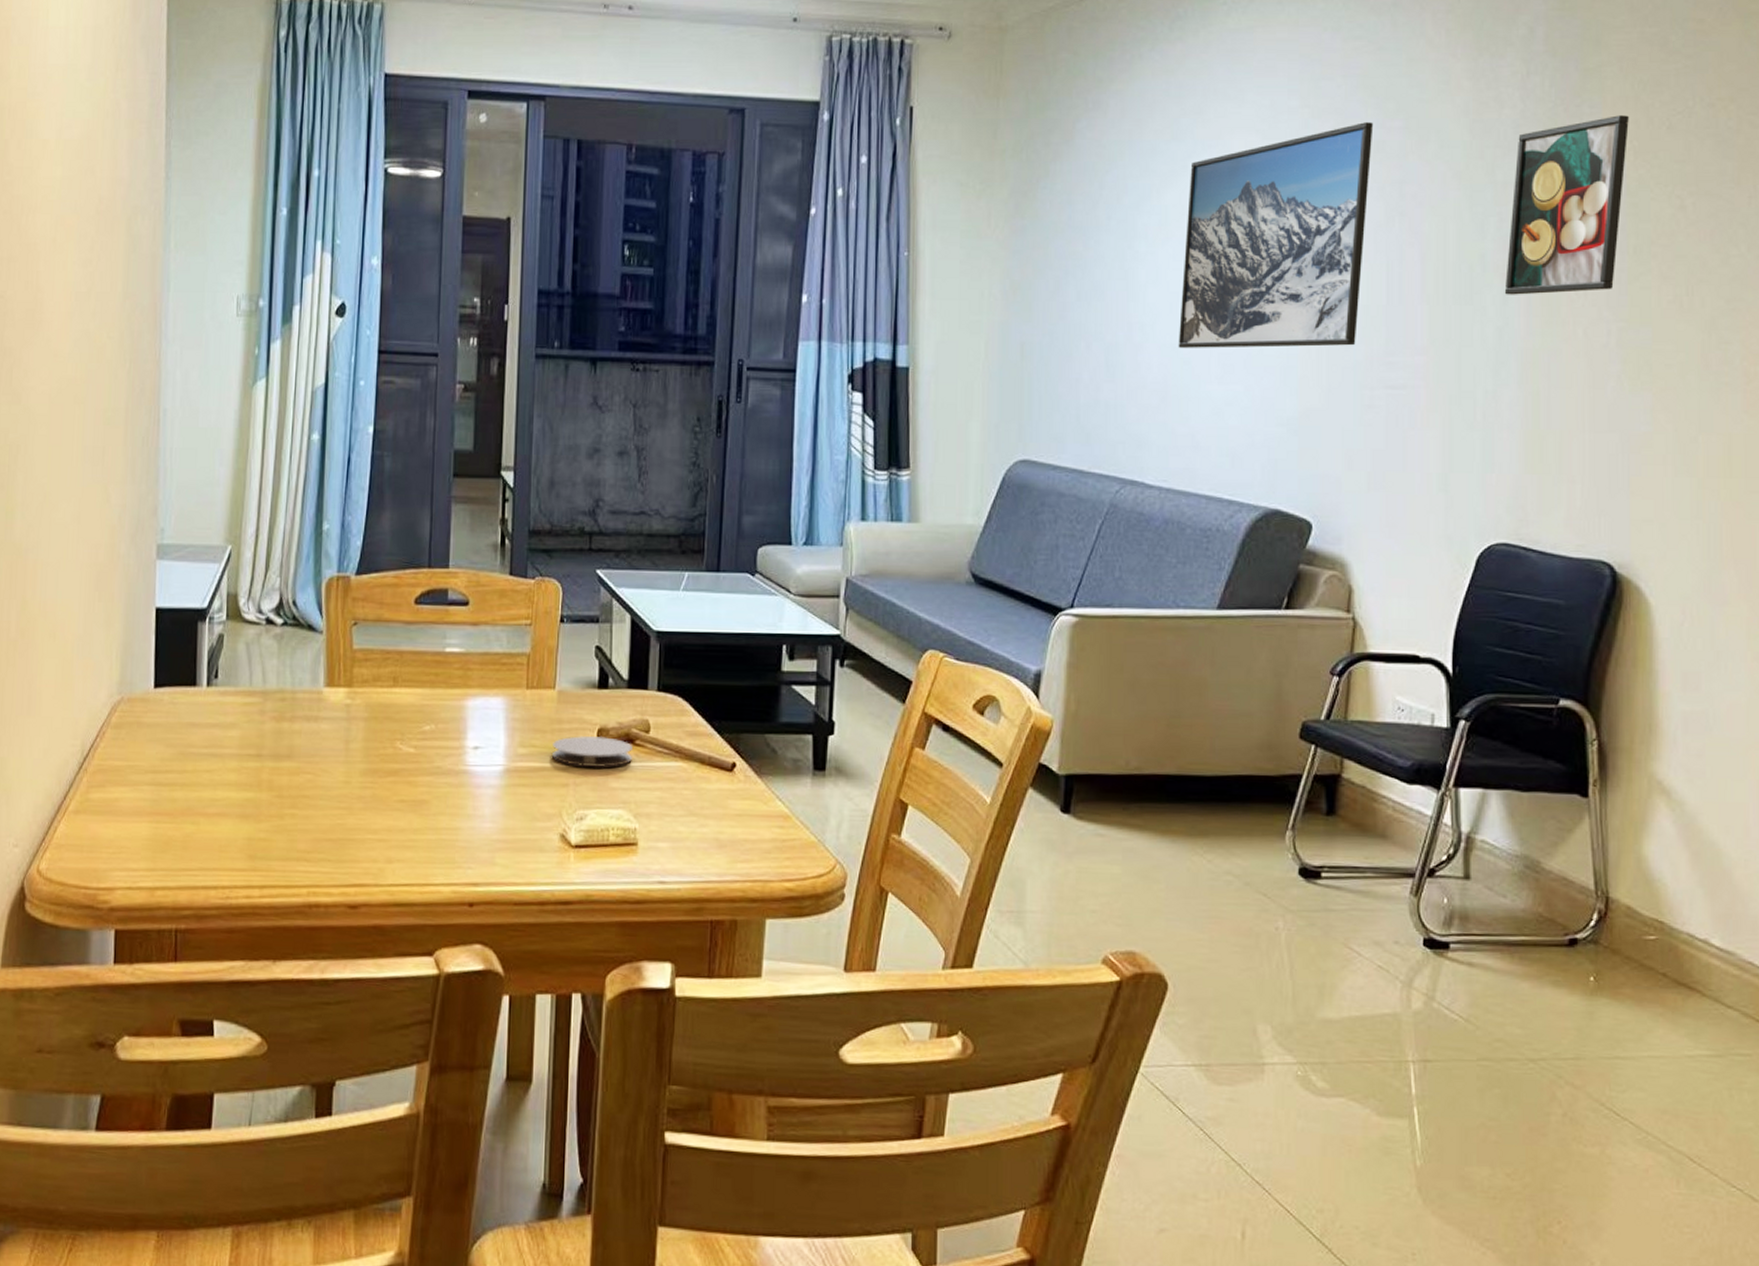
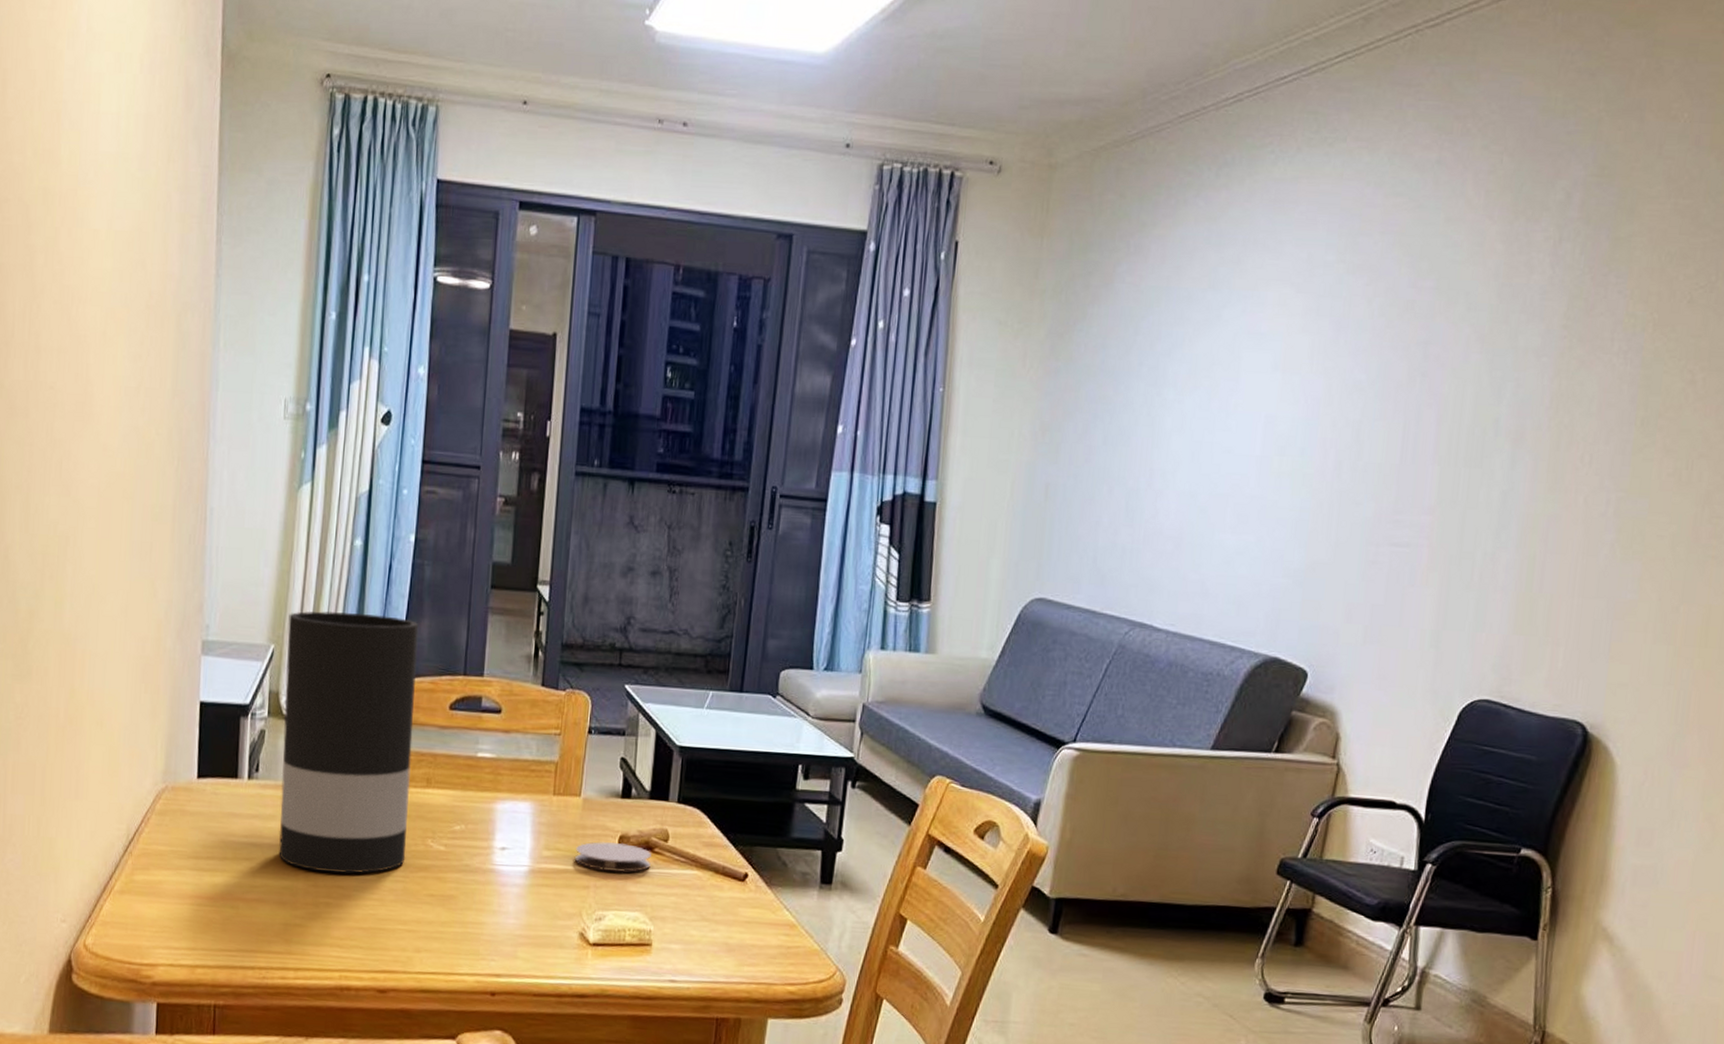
vase: none [240,509,380,782] -> present [279,611,419,874]
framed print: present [1178,122,1374,348] -> none [1196,280,1406,503]
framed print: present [1504,115,1629,295] -> none [1513,286,1653,461]

